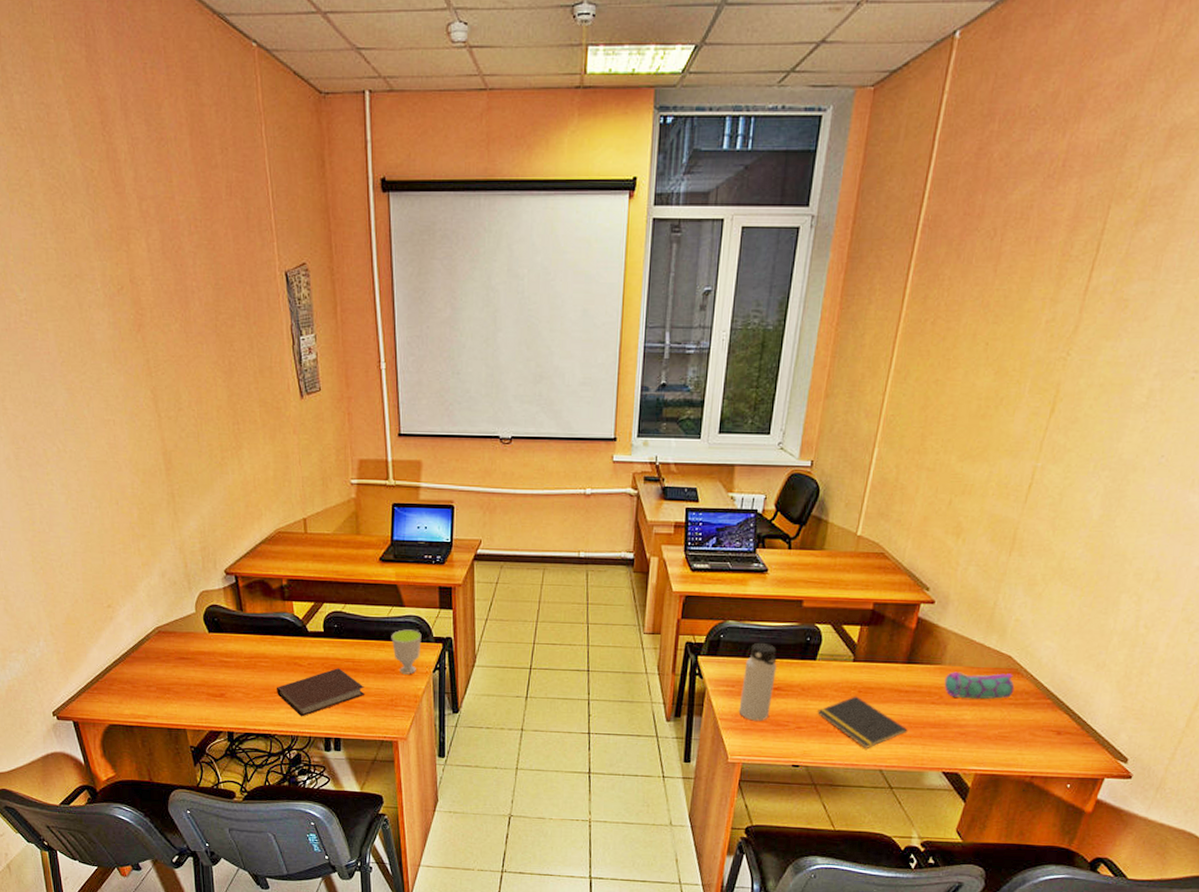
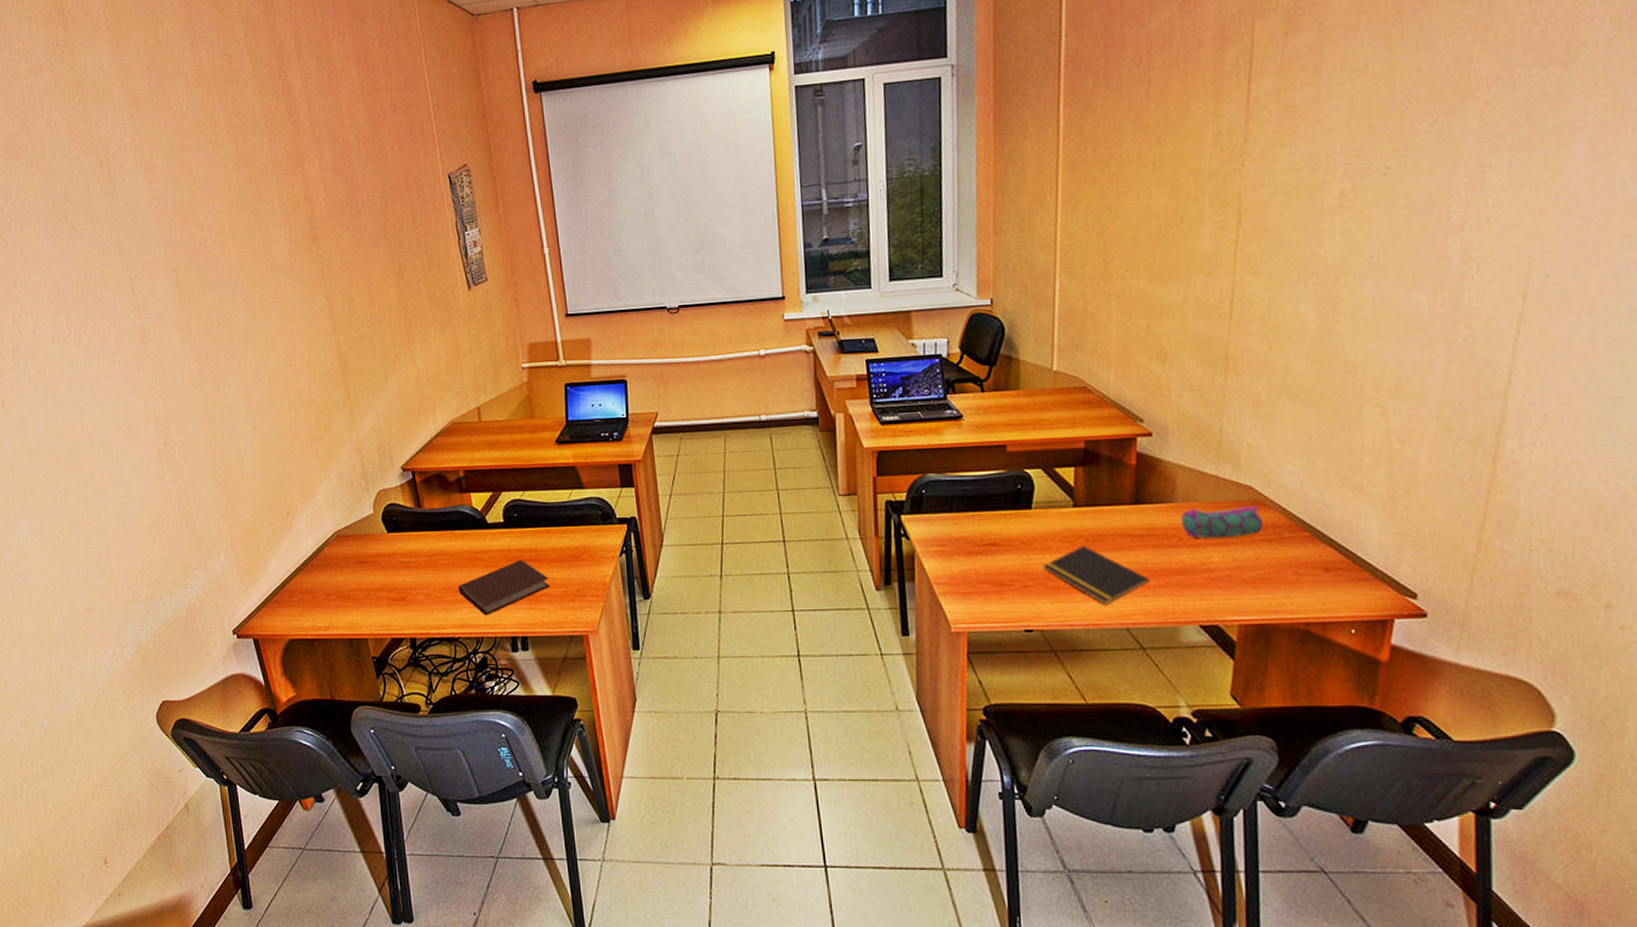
cup: present [391,629,422,675] -> none [573,512,605,561]
water bottle: present [739,642,777,721] -> none [954,494,990,583]

